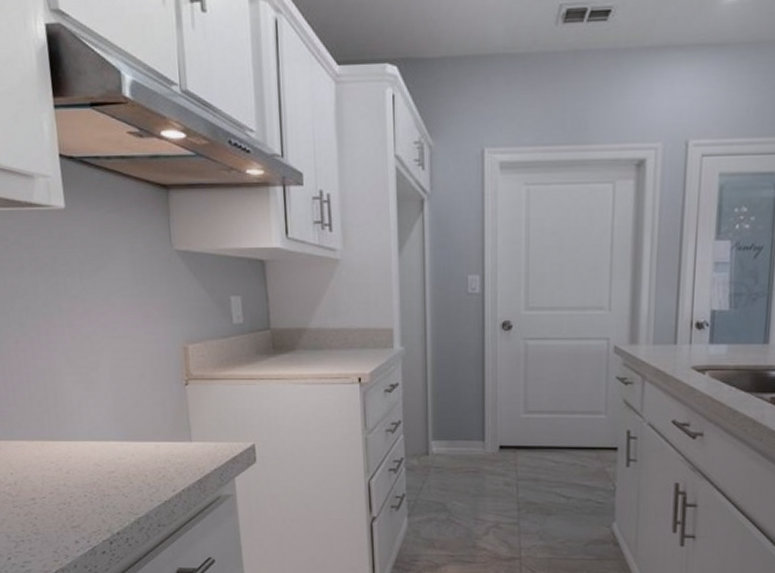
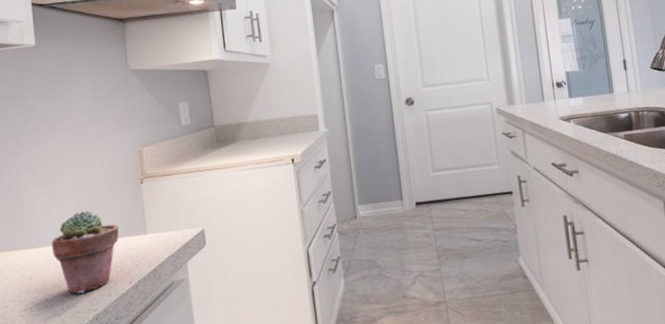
potted succulent: none [89,408,162,495] -> present [51,210,120,294]

